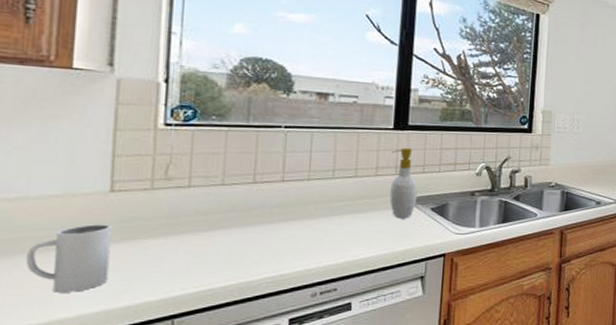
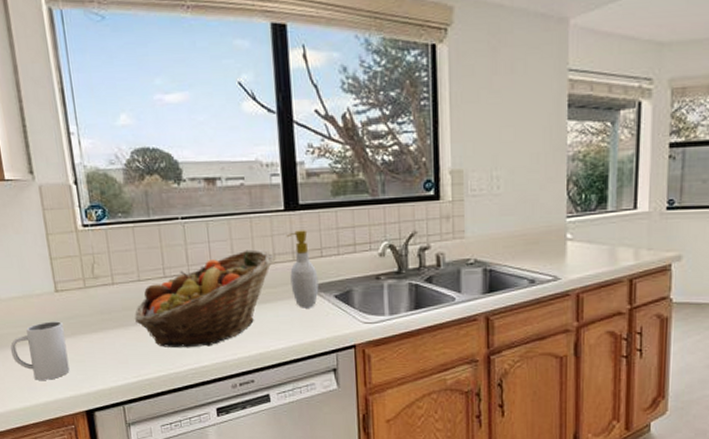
fruit basket: none [209,161,377,256] -> present [135,249,275,348]

